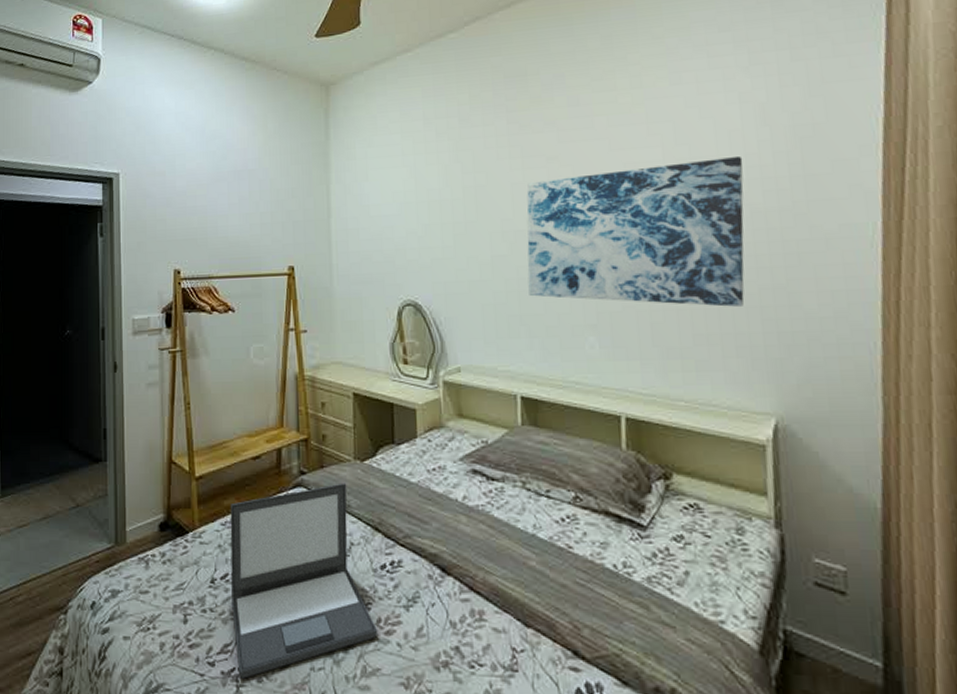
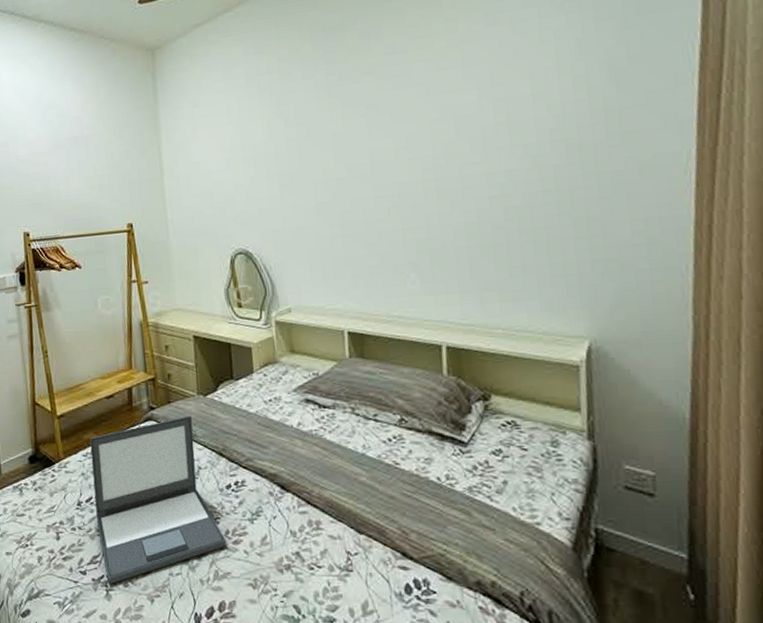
wall art: present [526,155,745,307] -> none [347,92,559,240]

